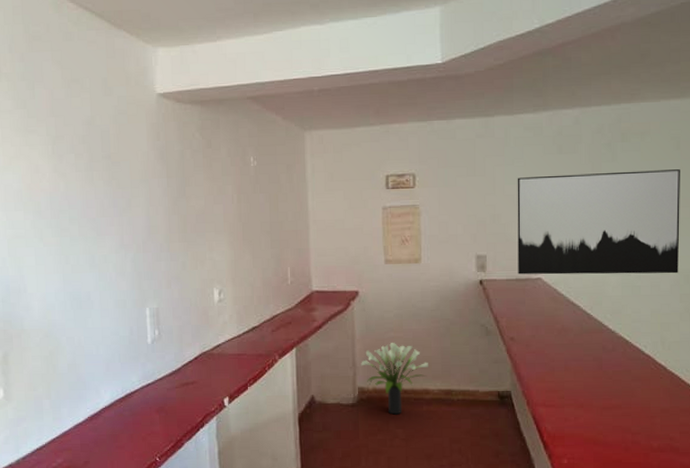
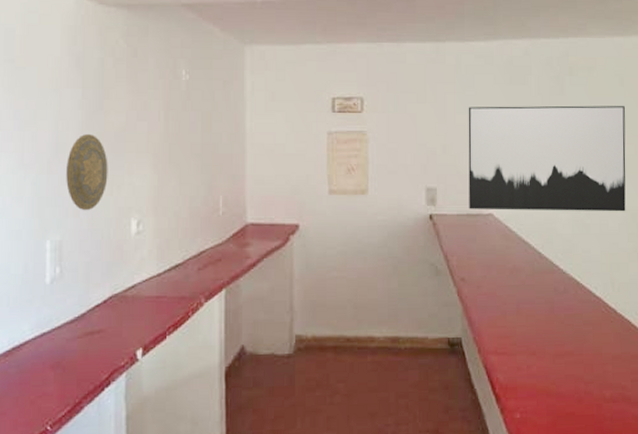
decorative plate: none [158,216,193,283] -> present [66,133,108,211]
potted plant: present [361,342,428,415] -> none [299,282,374,367]

